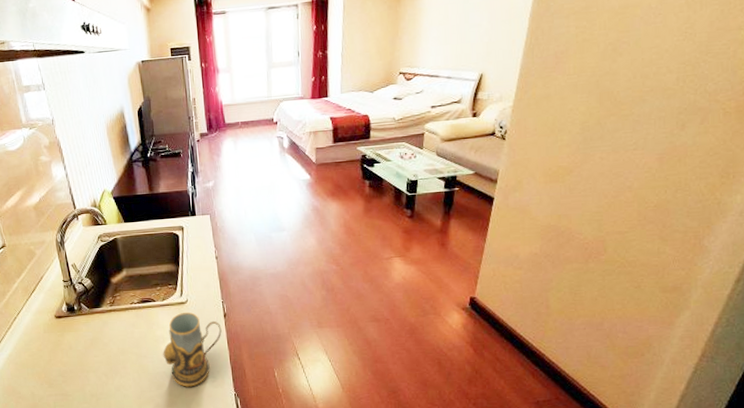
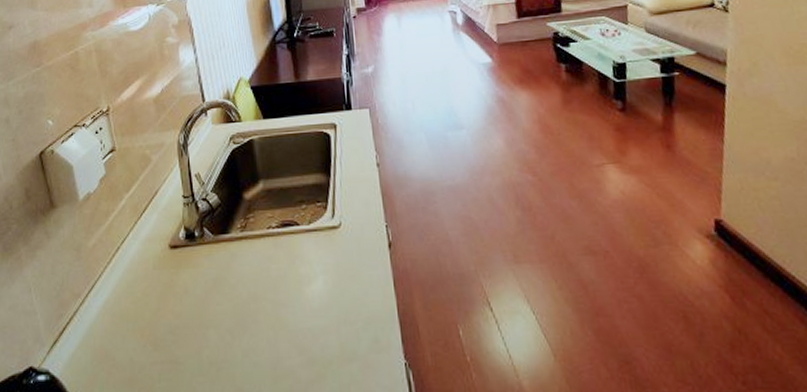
mug: present [163,312,222,387] -> none [308,240,386,352]

